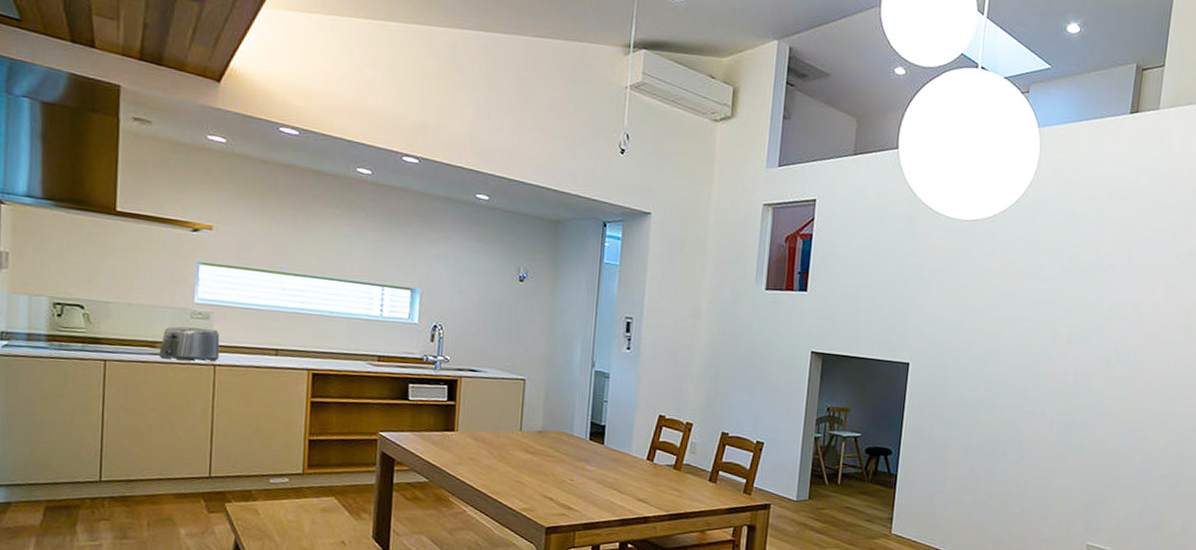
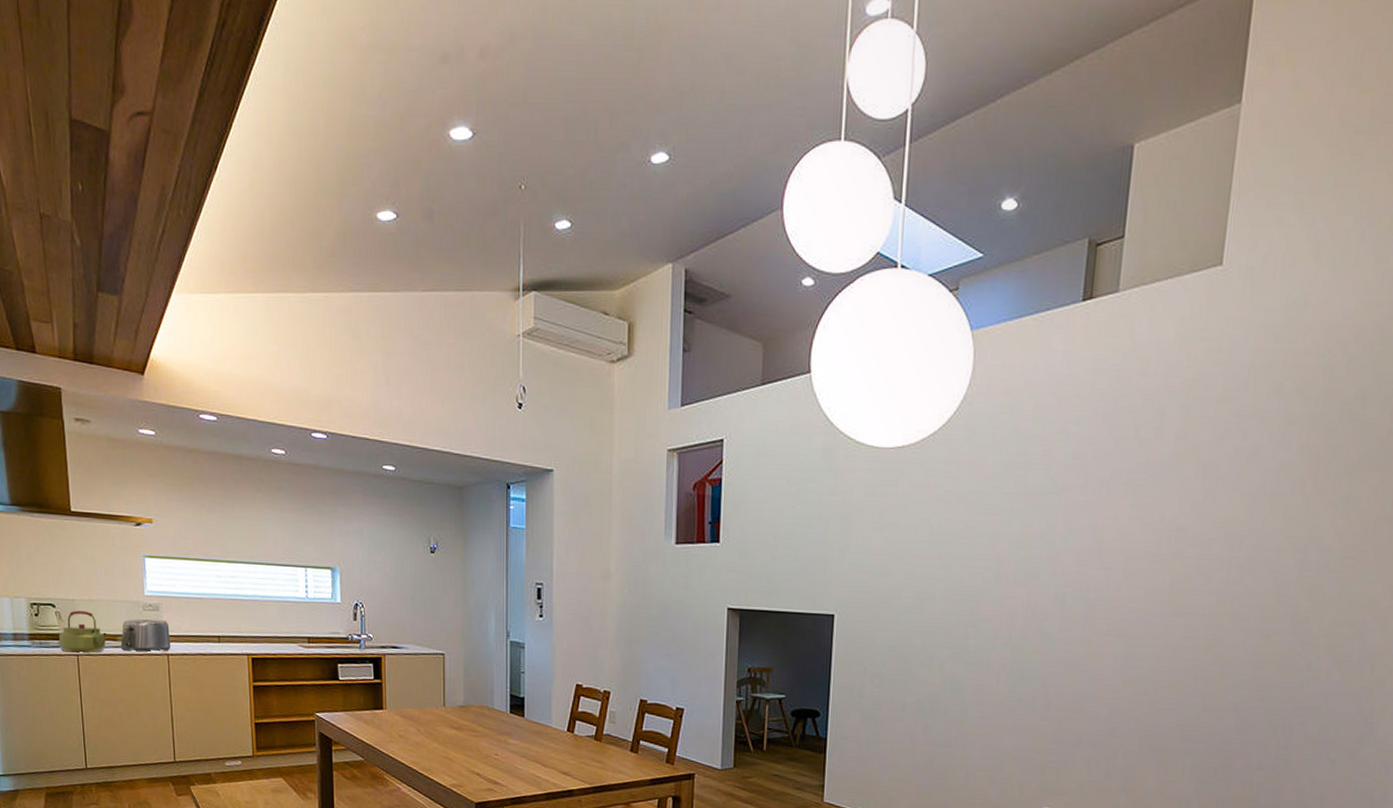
kettle: none [83,313,144,359] -> present [58,610,107,653]

